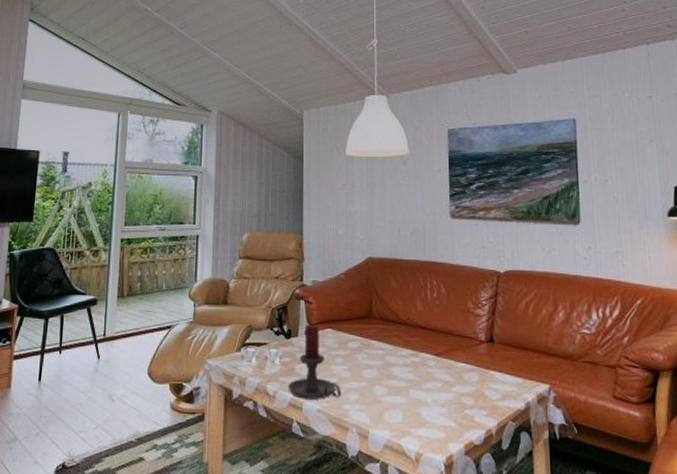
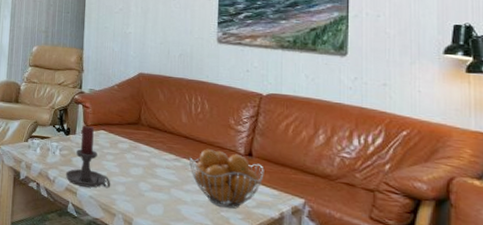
fruit basket: none [427,339,507,406] -> present [188,149,264,209]

